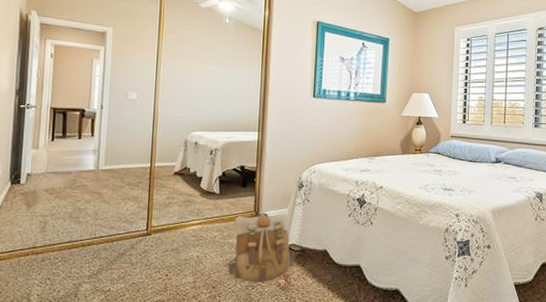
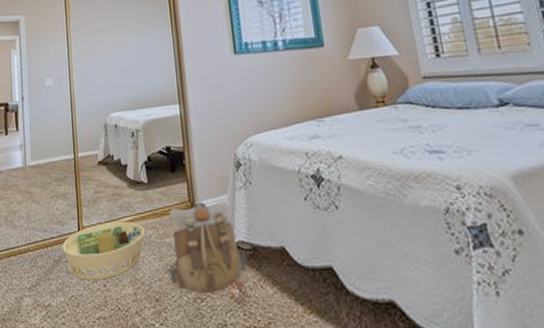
laundry basket: none [128,223,211,271] -> present [62,221,145,280]

